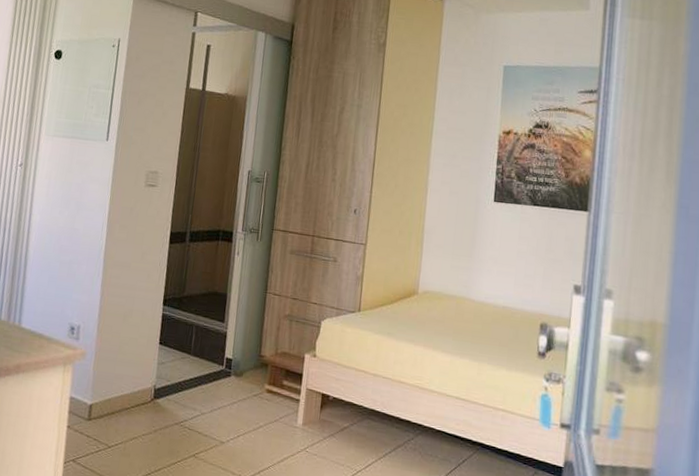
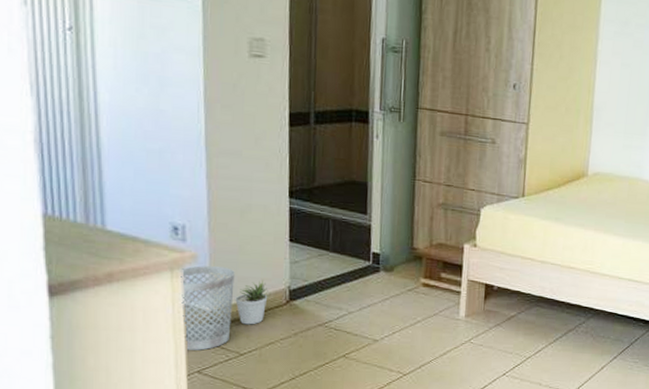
wastebasket: none [67,362,113,440] -> present [180,266,235,350]
potted plant: none [110,378,138,420] -> present [235,280,268,325]

